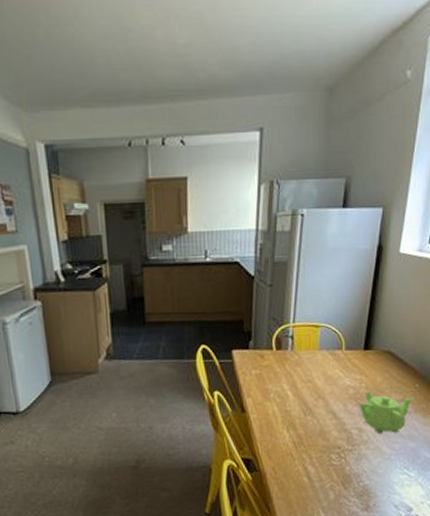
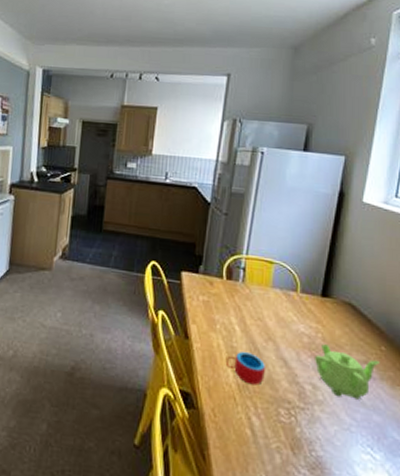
mug: none [281,413,318,440] -> present [225,352,266,386]

